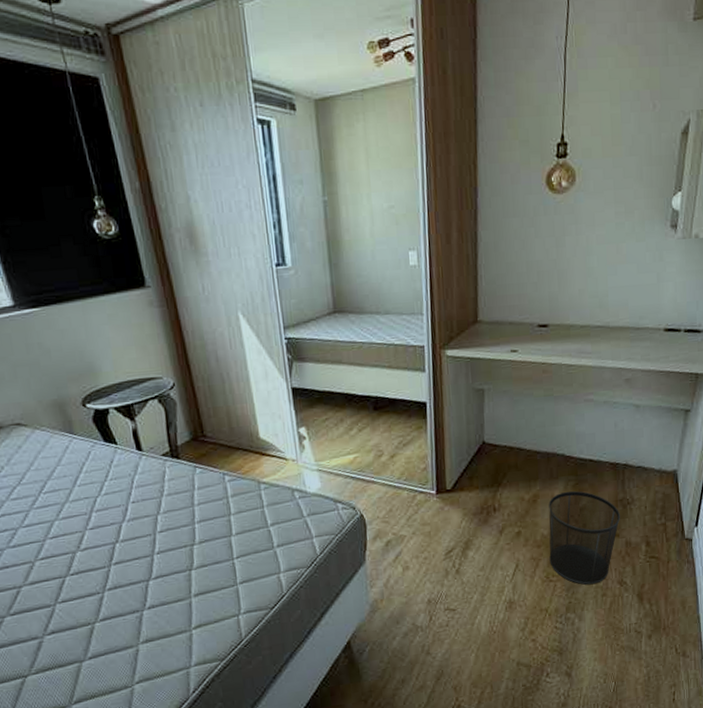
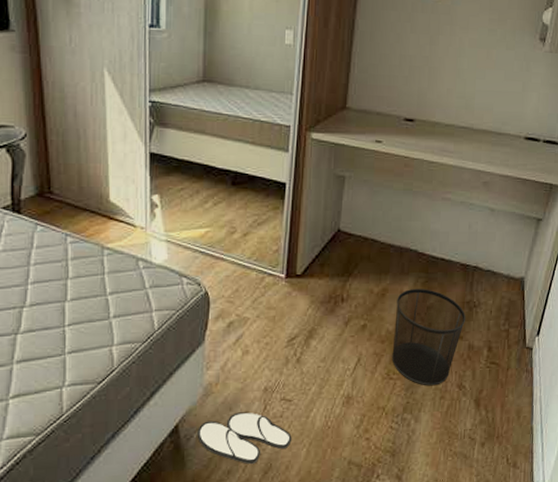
slippers: none [369,624,460,672] -> present [197,412,292,464]

